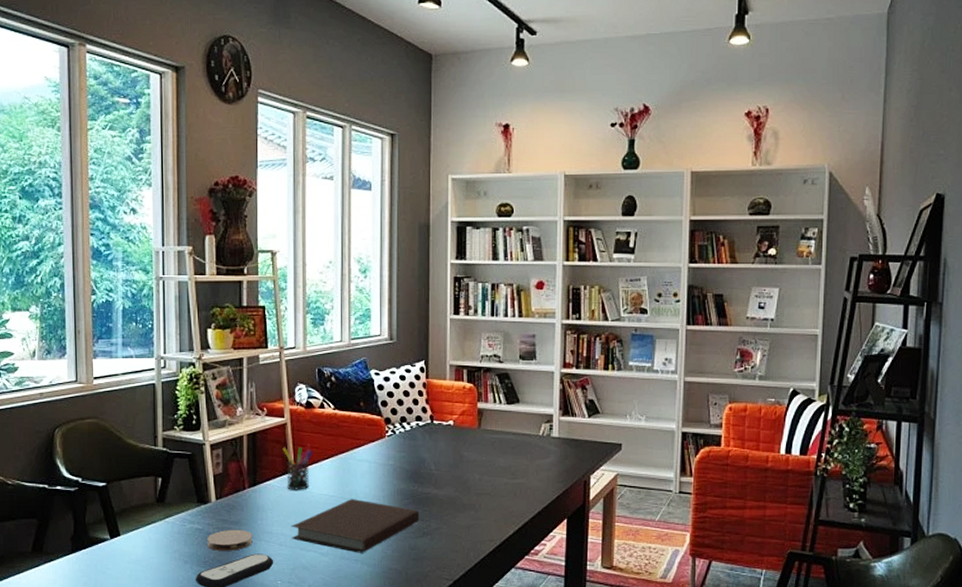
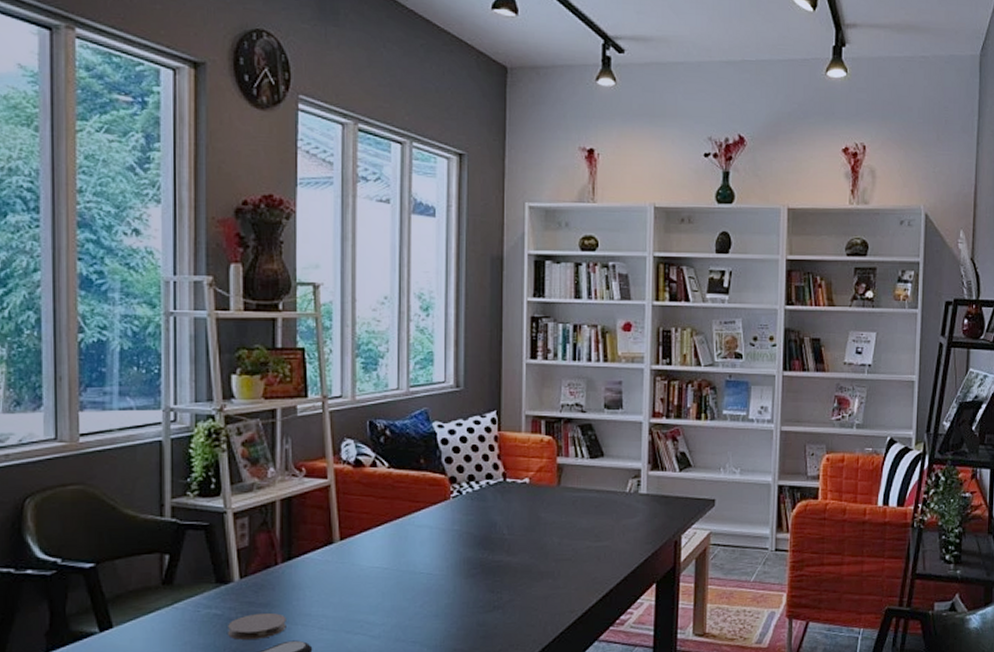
pen holder: present [282,443,312,490] -> none [325,508,362,564]
notebook: present [291,499,420,553] -> none [334,571,490,634]

